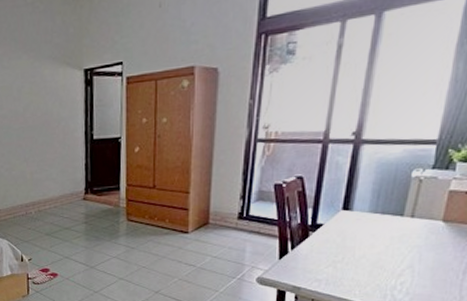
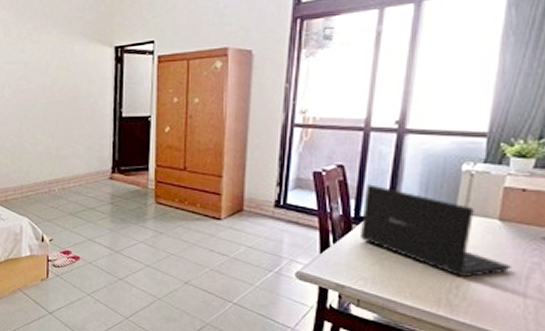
laptop: none [315,193,451,275] -> present [359,184,511,278]

